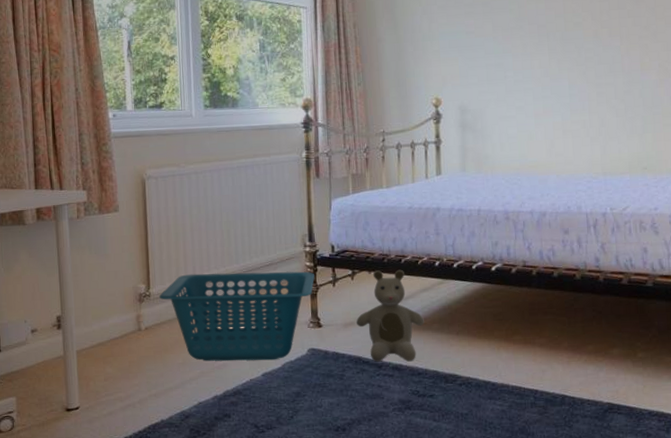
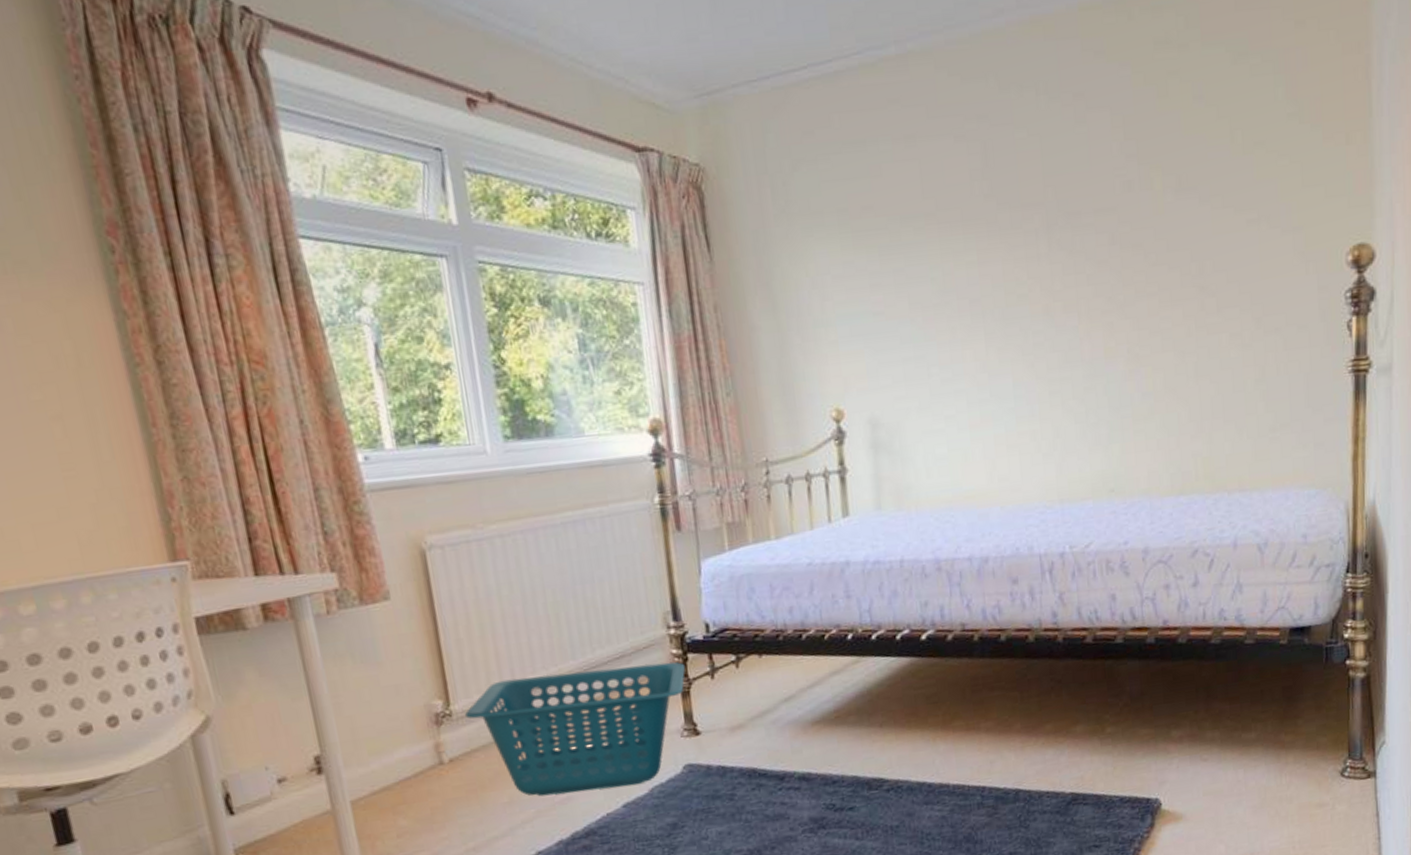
teddy bear: present [356,269,424,362] -> none [746,648,837,773]

